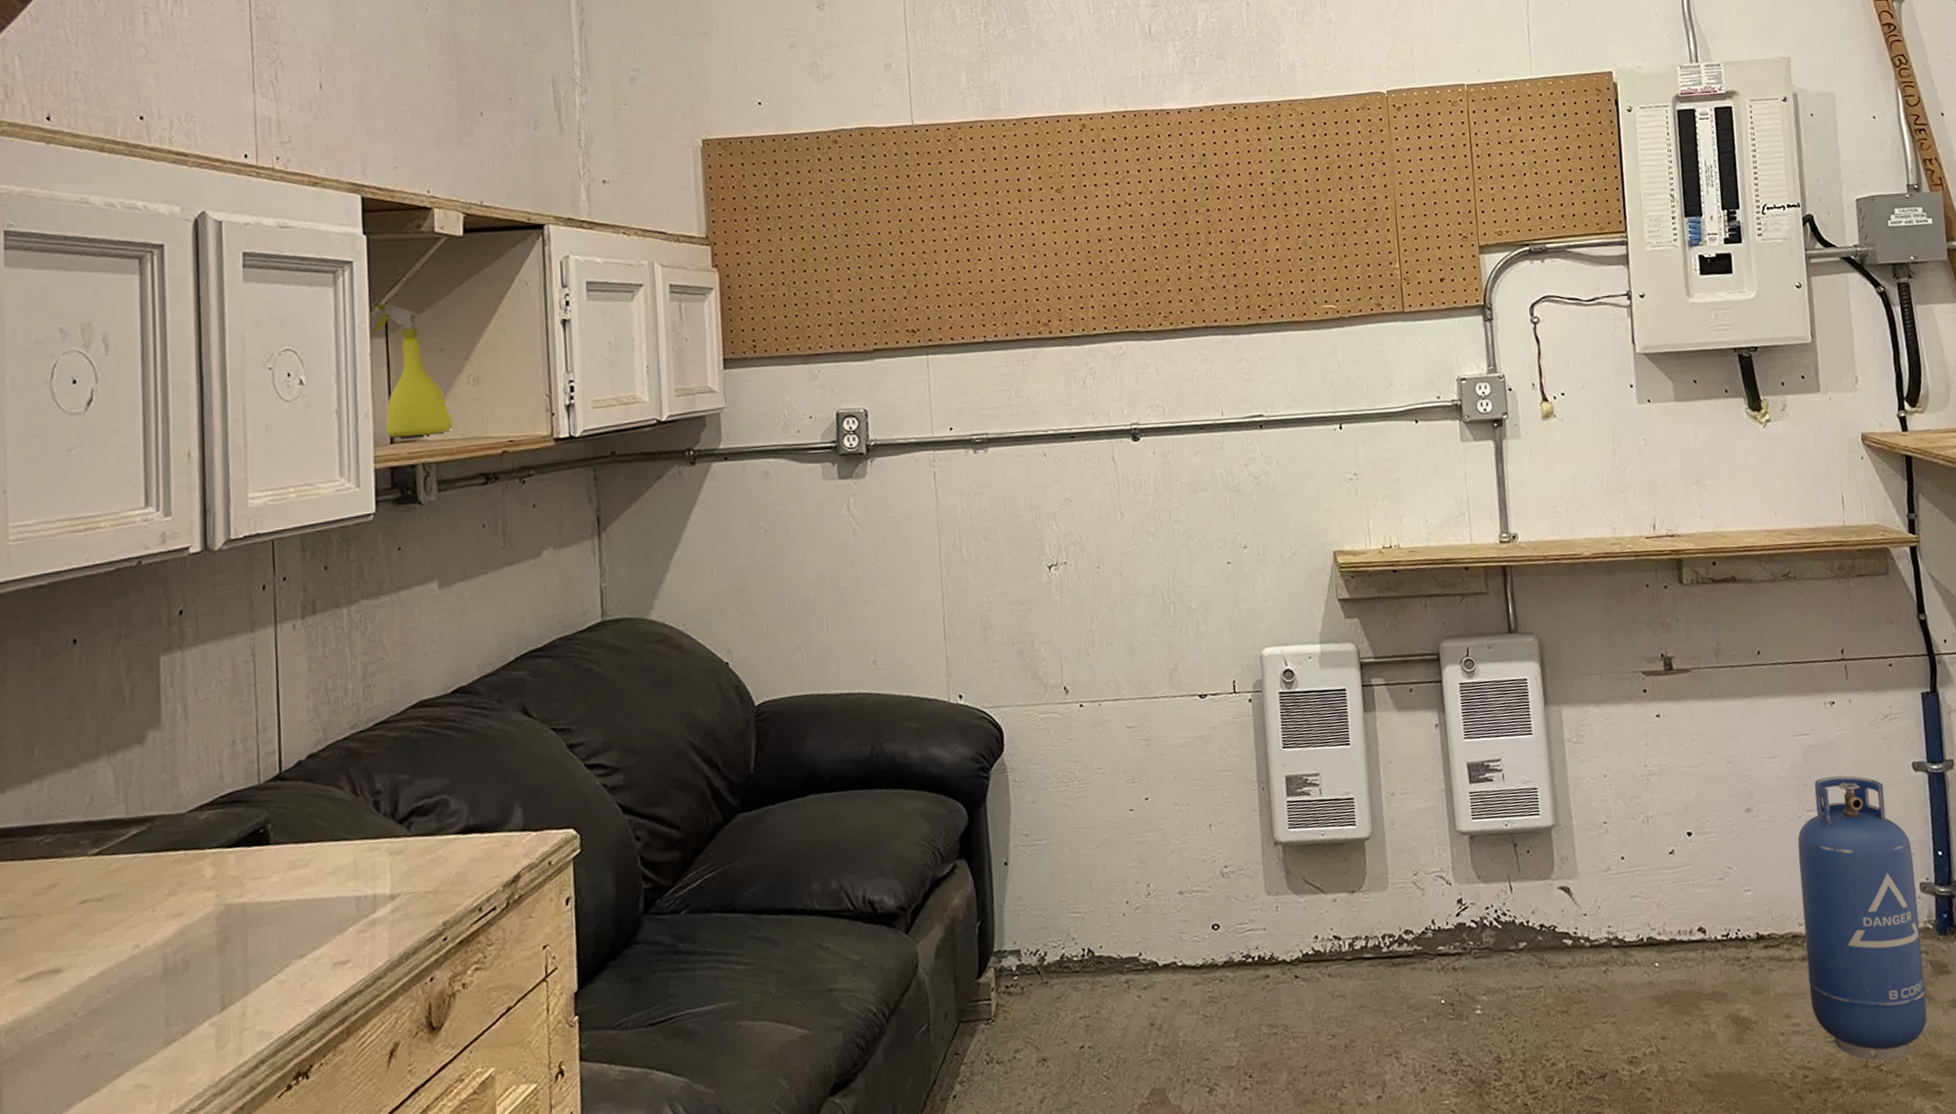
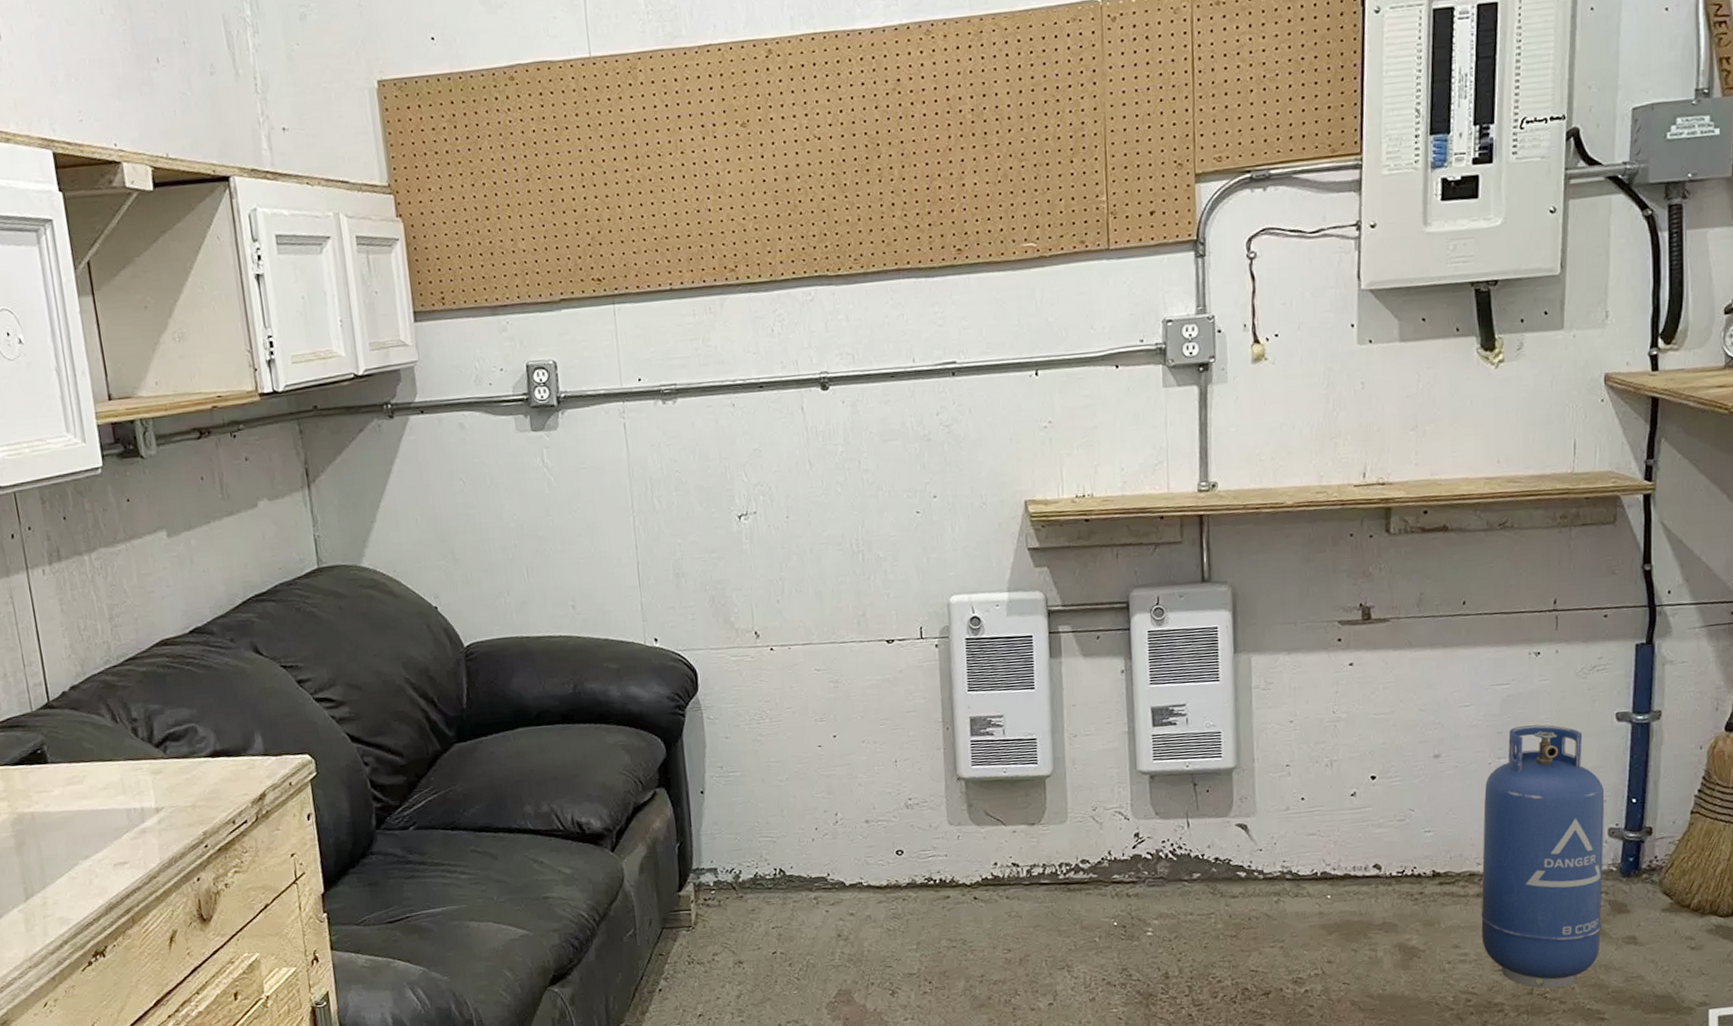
spray bottle: present [374,303,454,438] -> none [80,261,165,395]

